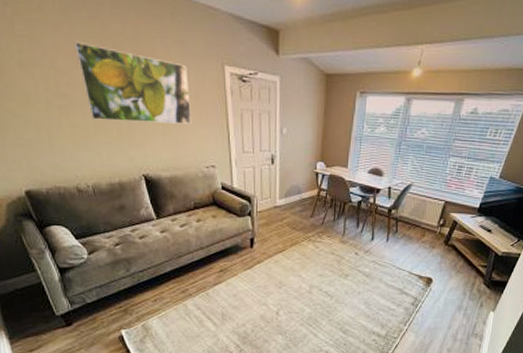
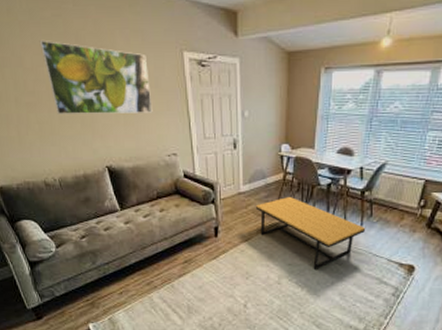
coffee table: none [290,211,391,280] -> present [255,196,366,269]

